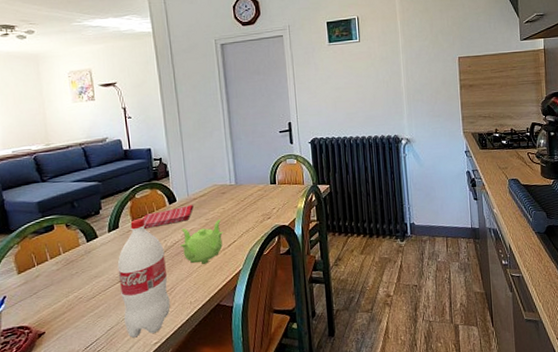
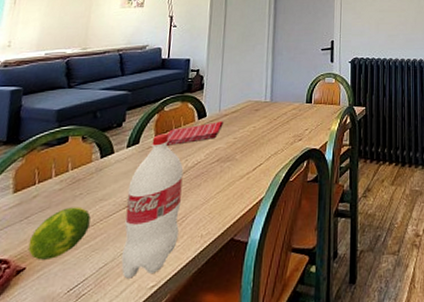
fruit: none [42,283,91,326] -> present [27,206,91,260]
teapot: present [180,219,224,264] -> none [202,138,251,189]

